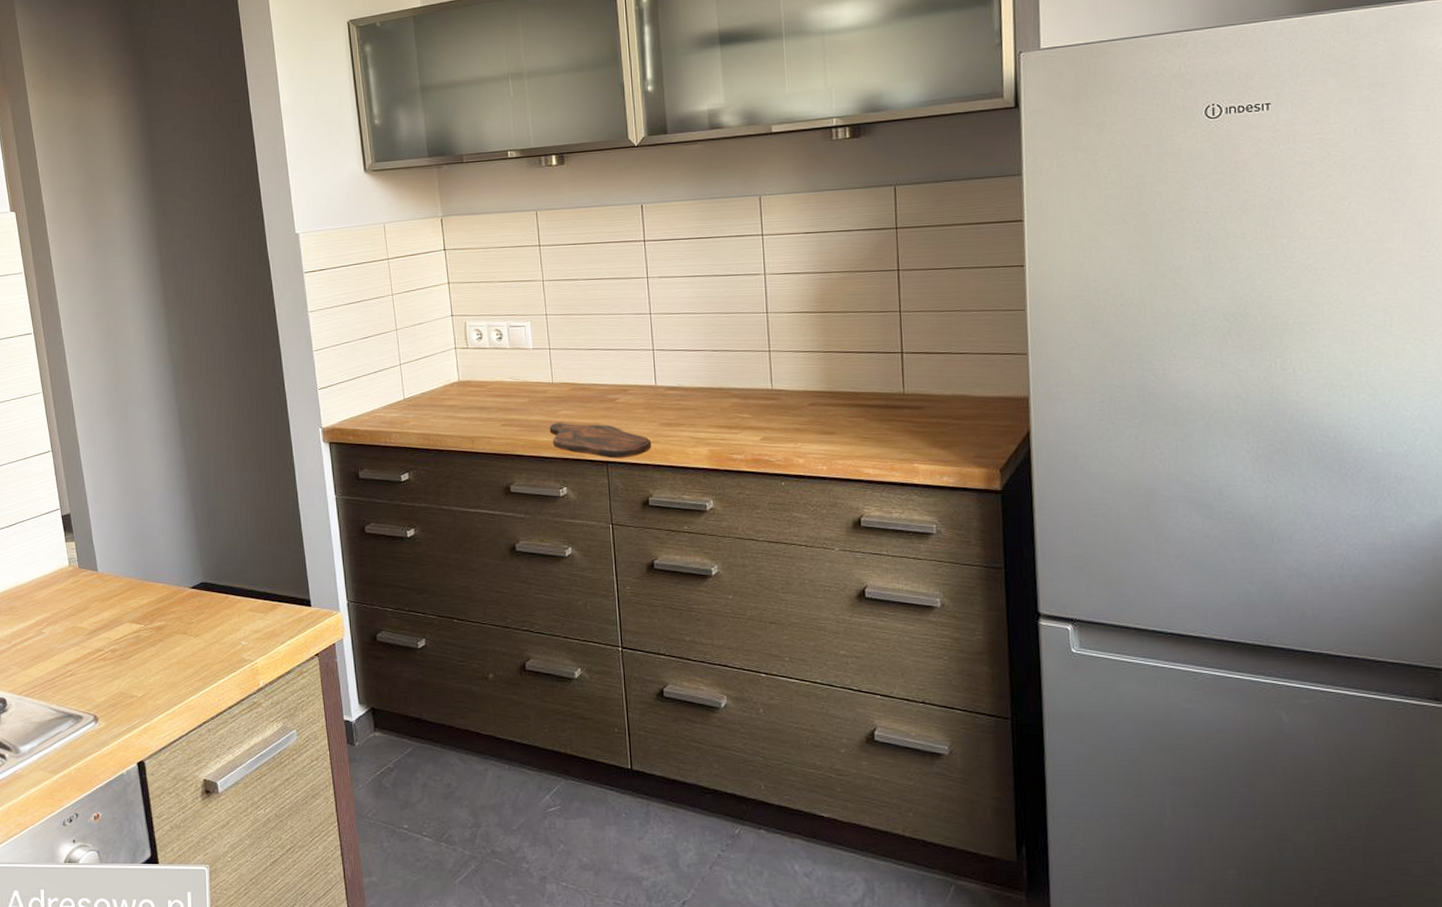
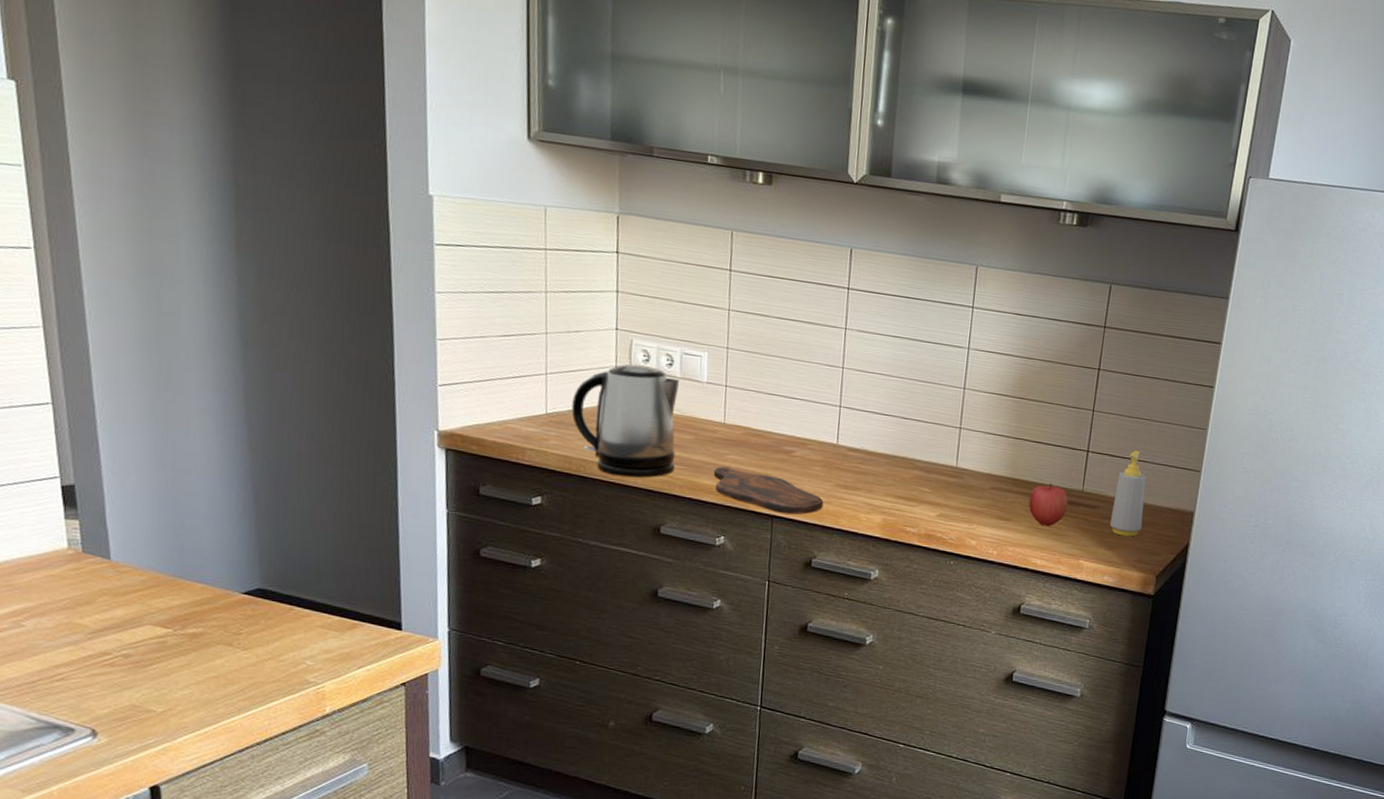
kettle: none [423,343,516,446] -> present [571,364,680,479]
fruit: none [850,389,891,435] -> present [1028,482,1068,527]
soap bottle: none [938,344,974,433] -> present [1109,451,1146,537]

